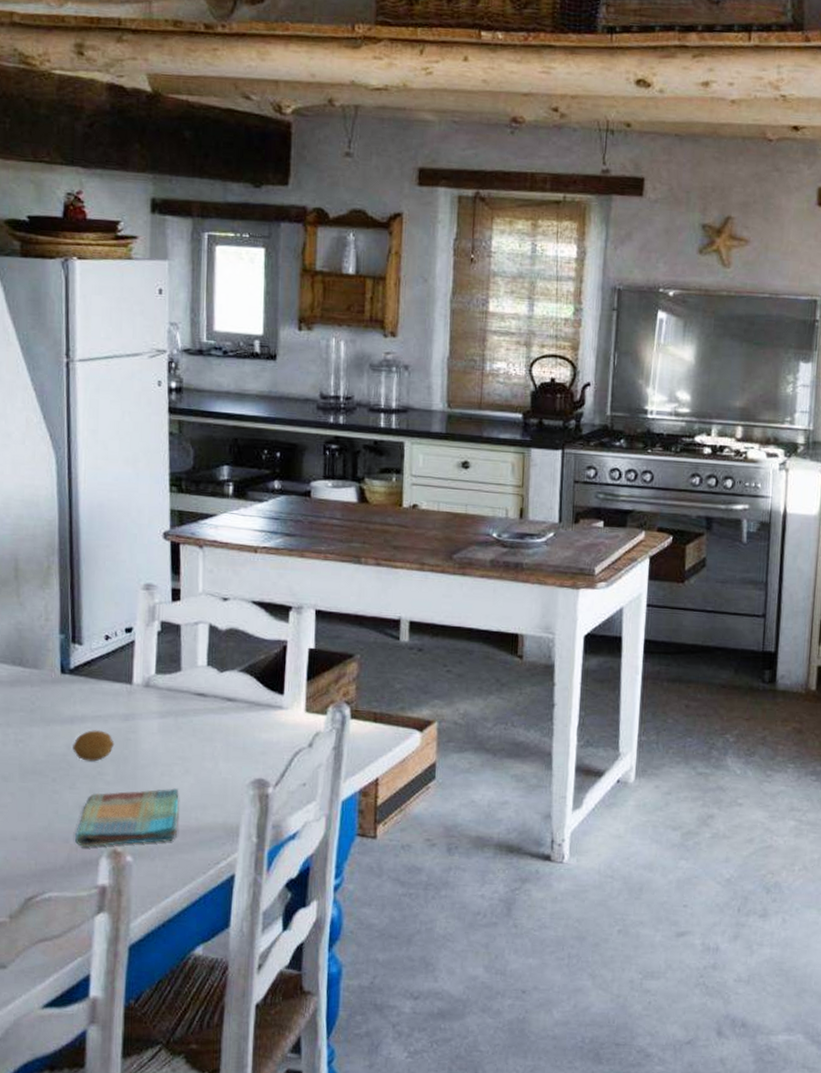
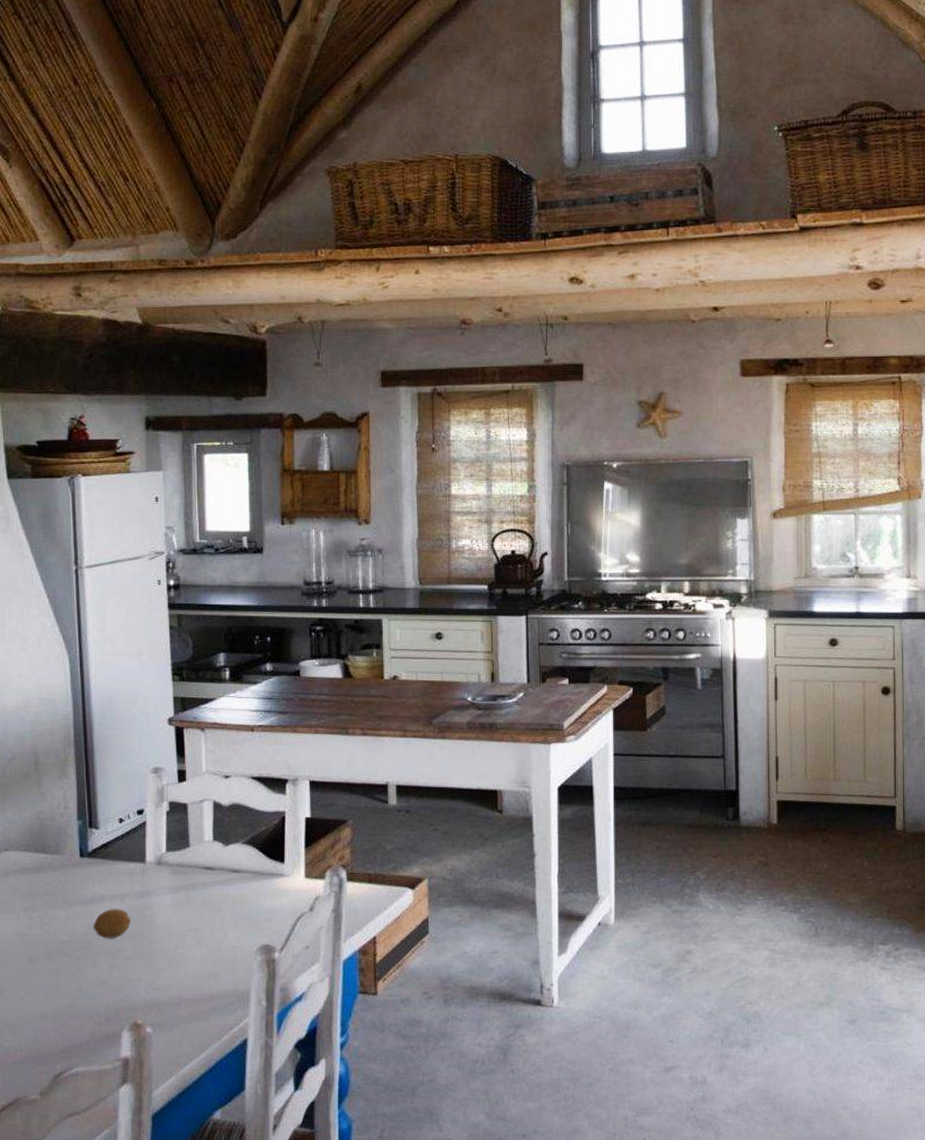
dish towel: present [75,788,179,848] -> none [99,959,193,1022]

